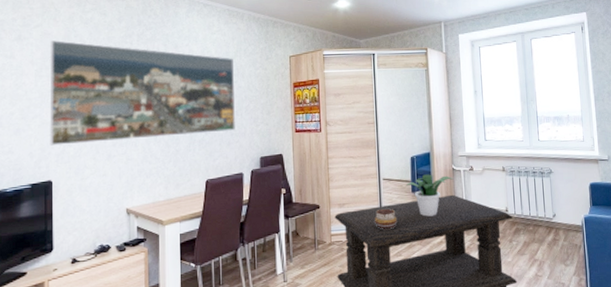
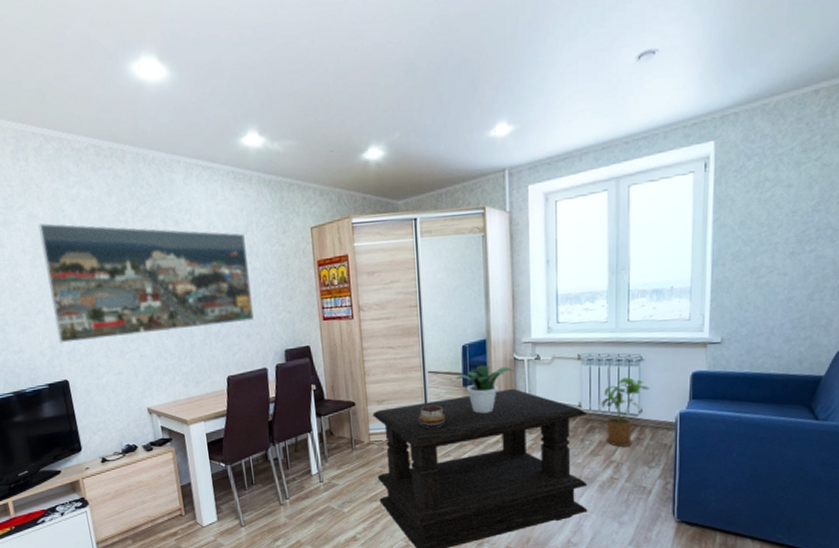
house plant: none [523,186,559,247] -> present [601,377,649,447]

